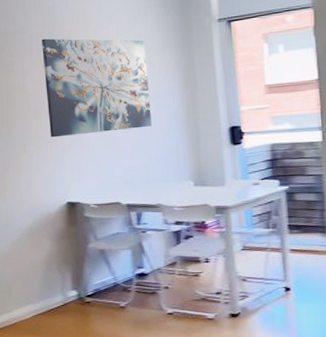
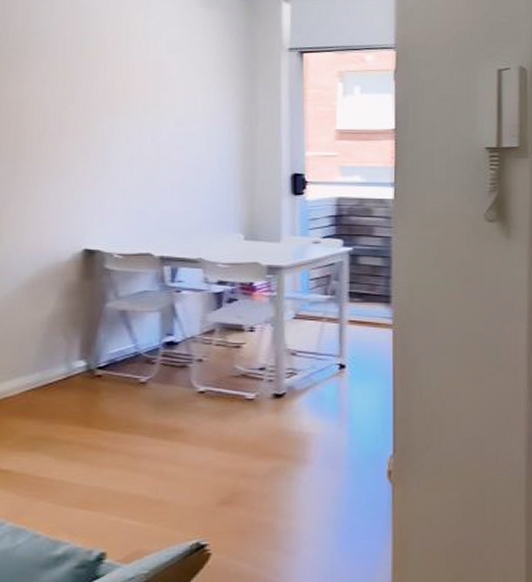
wall art: present [42,38,152,138] -> none [69,45,201,168]

